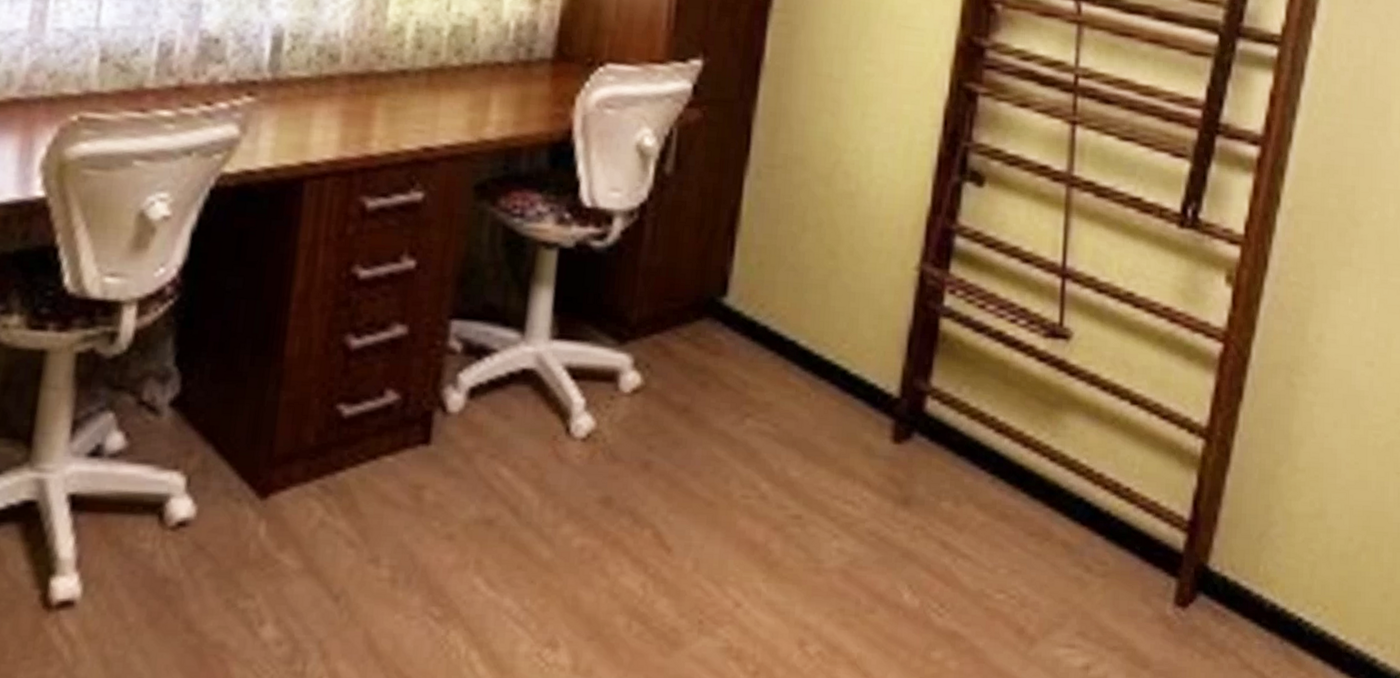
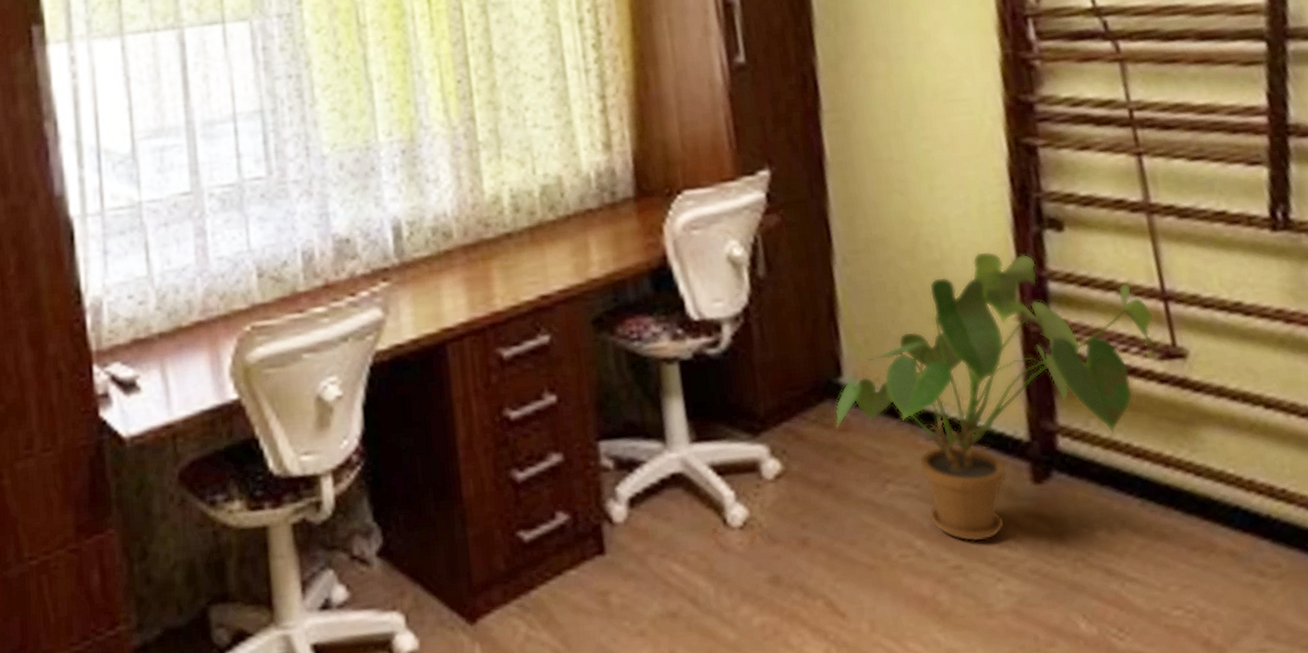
house plant: none [708,191,1048,494] -> present [835,251,1157,542]

